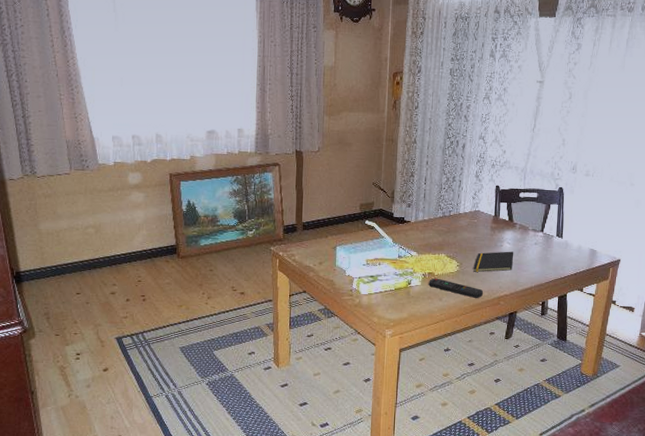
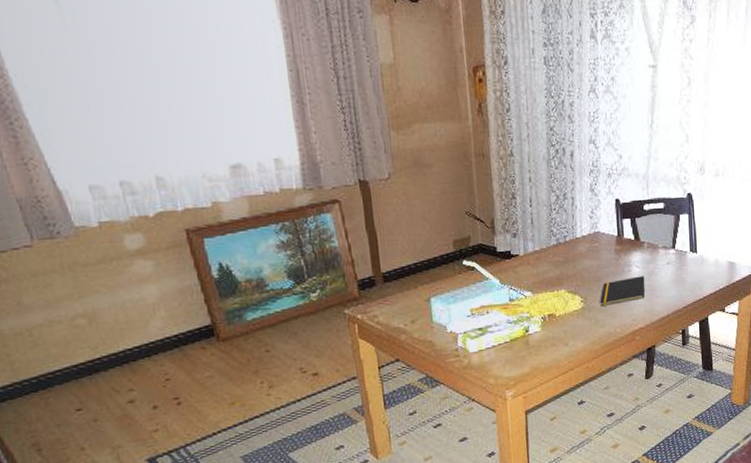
remote control: present [429,278,483,299] -> none [550,319,615,338]

